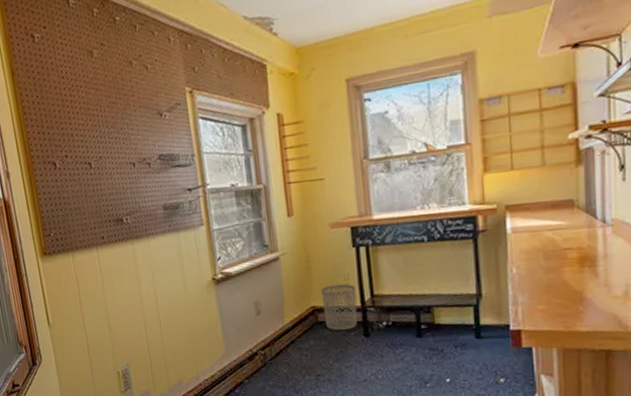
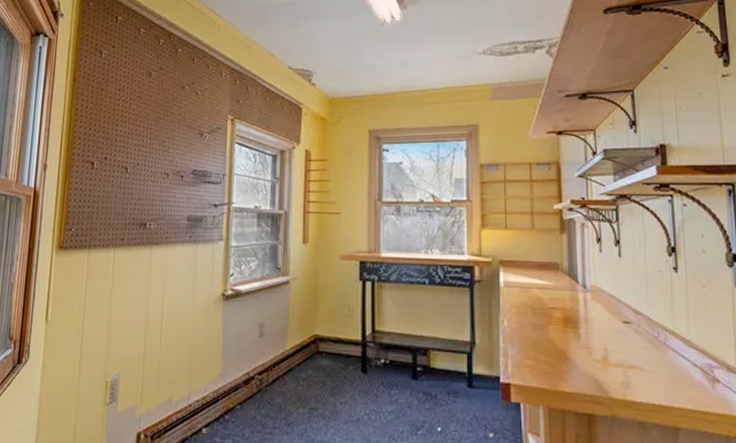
waste bin: present [321,284,358,331] -> none [325,315,358,364]

